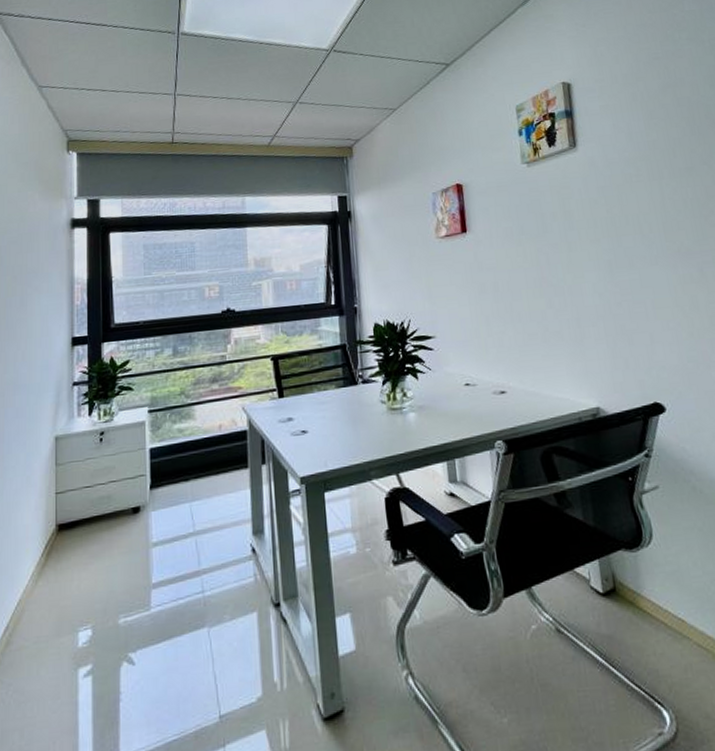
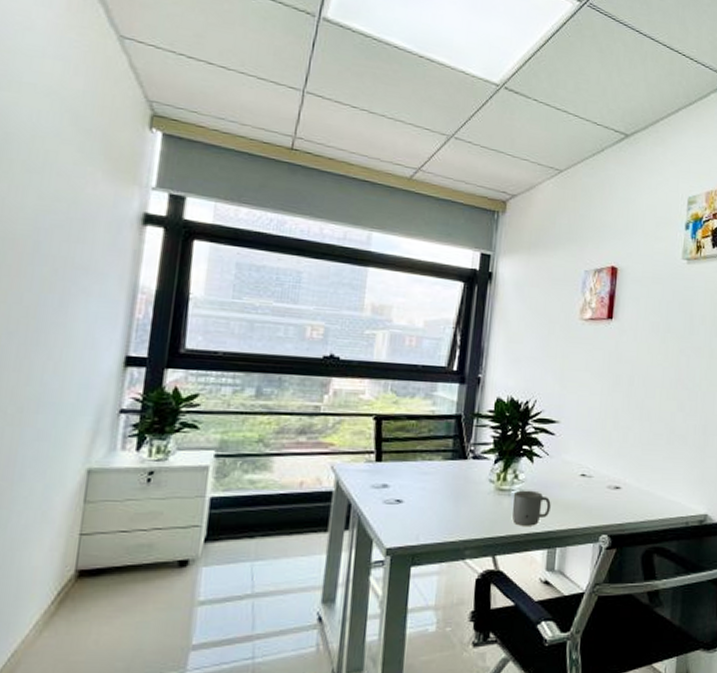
mug: none [405,406,443,442] -> present [512,490,551,526]

